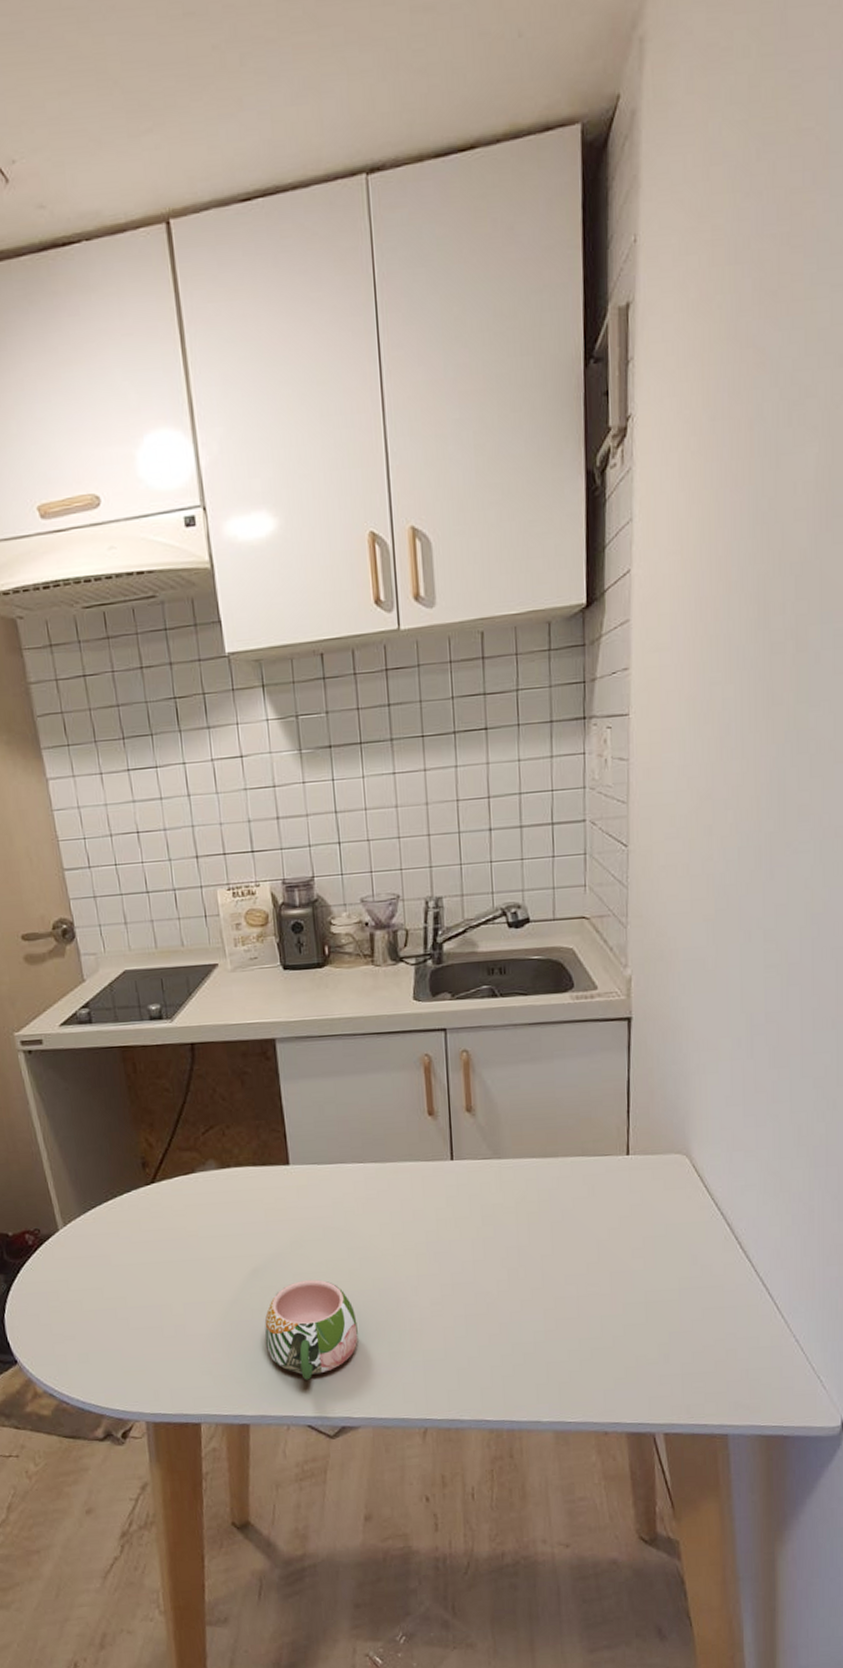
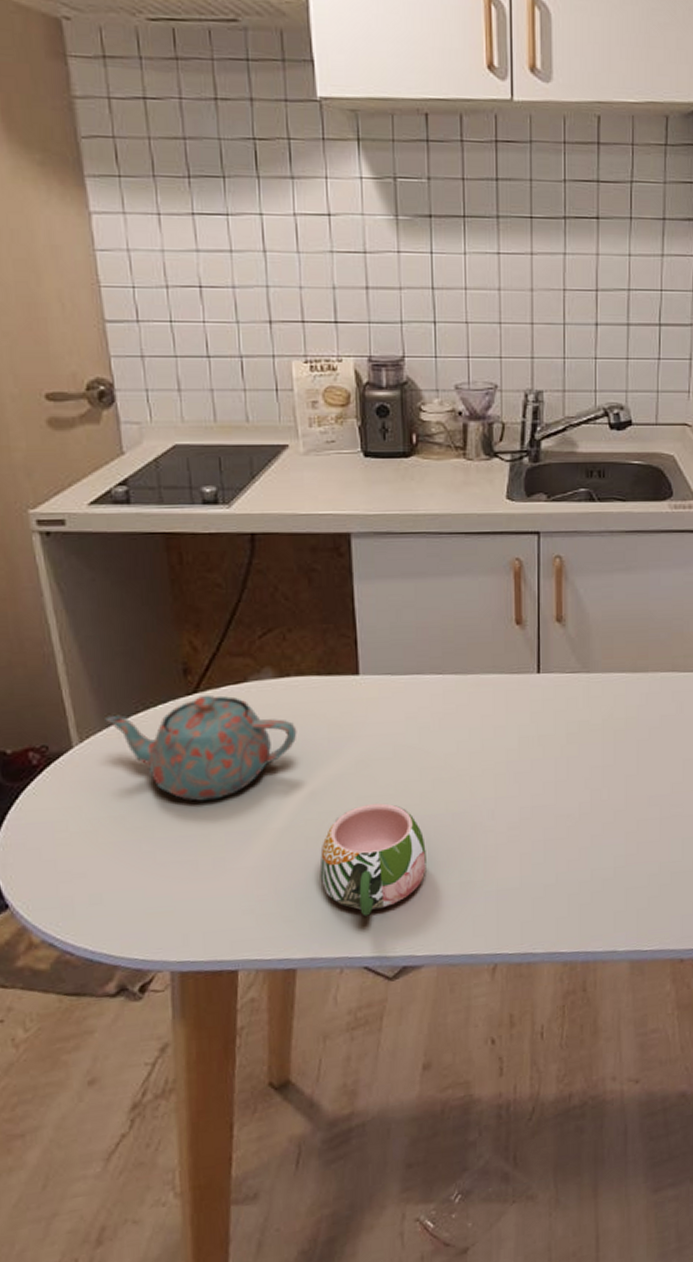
teapot: none [82,1184,239,1277] -> present [105,694,297,801]

